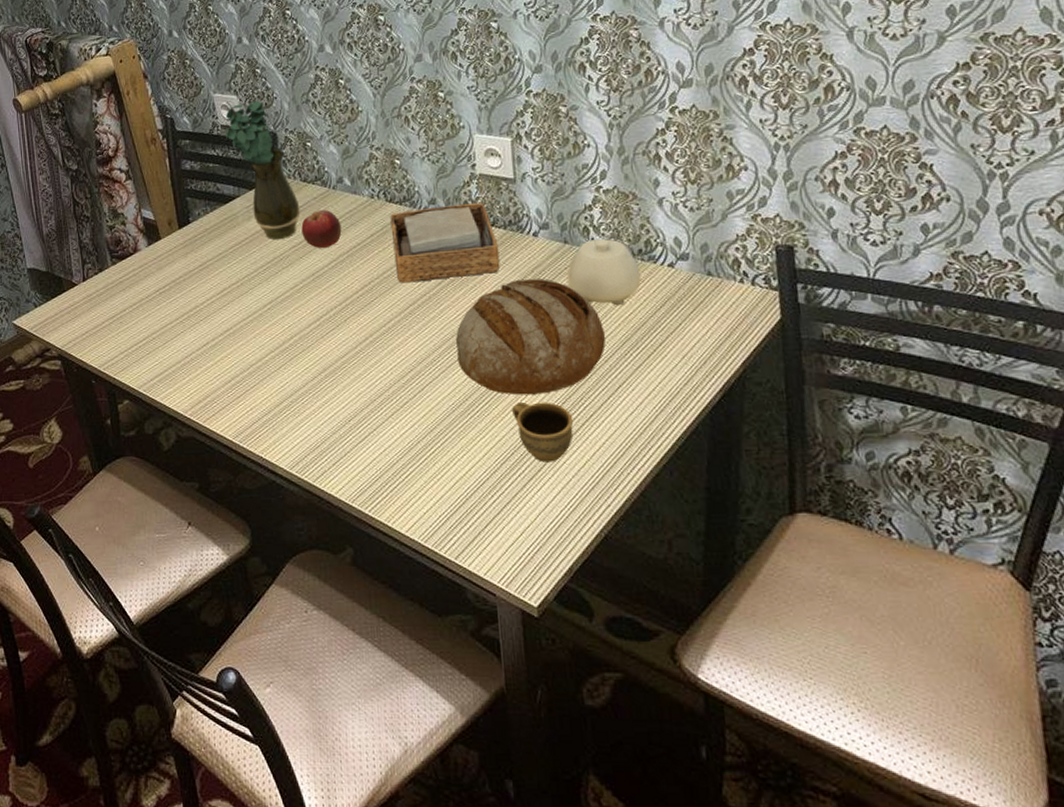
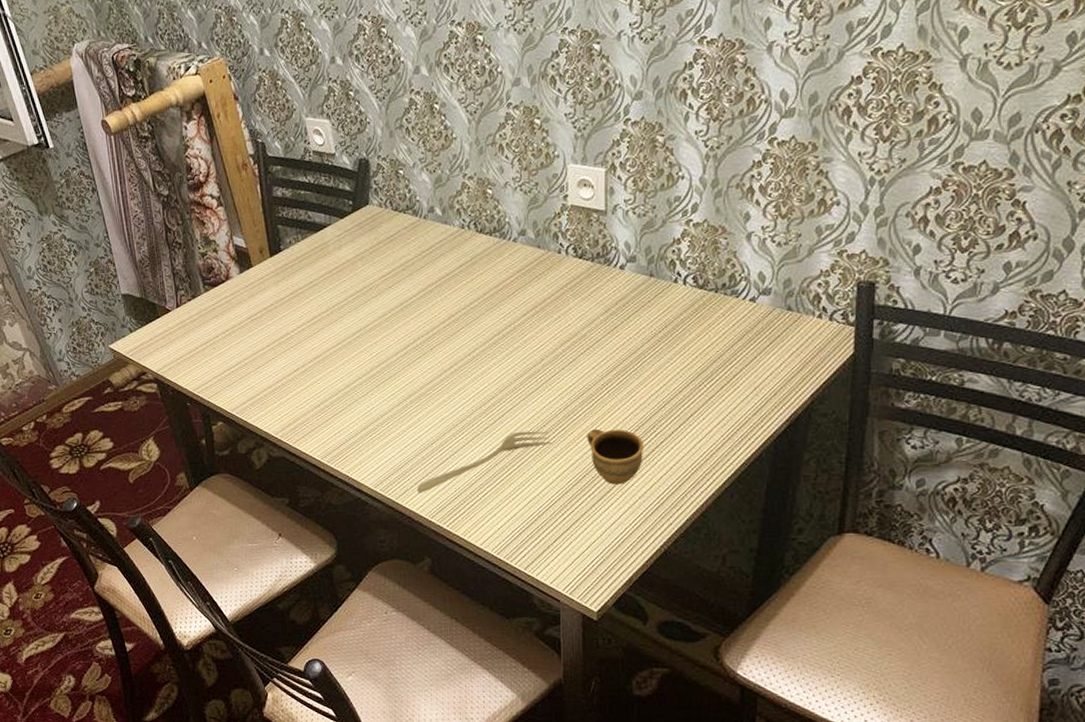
vase: present [225,96,301,239] -> none [317,120,391,269]
fruit: present [301,210,342,248] -> none [391,240,431,278]
fork: none [336,405,478,476] -> present [417,431,554,494]
napkin holder: present [390,202,500,283] -> none [479,234,585,314]
bread: present [456,277,606,395] -> none [538,310,683,423]
sugar bowl: present [566,238,642,306] -> none [649,271,722,339]

